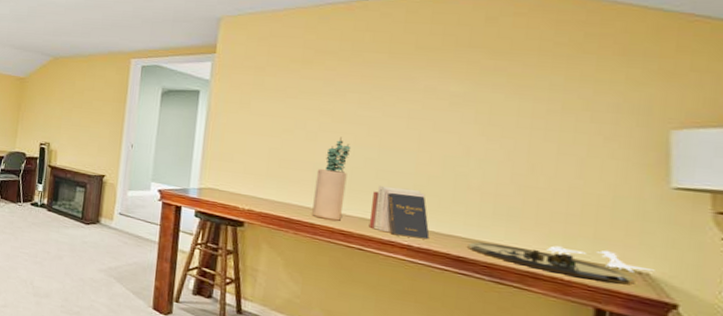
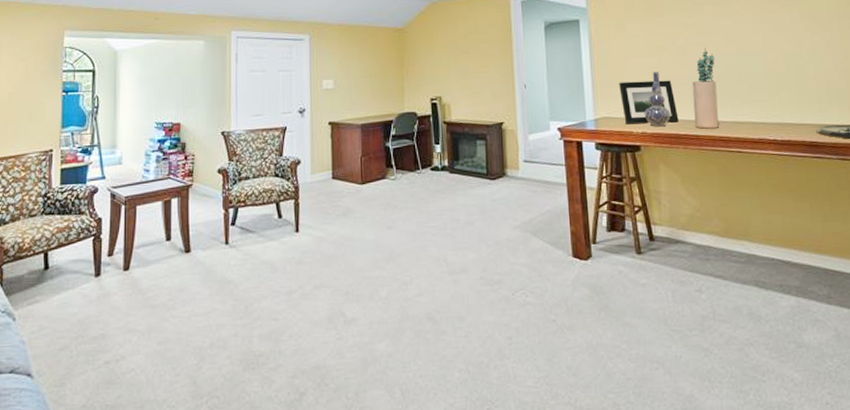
picture frame: none [231,157,294,207] -> present [619,80,679,125]
vase: none [254,152,286,208] -> present [644,72,671,127]
books: present [368,185,430,240] -> none [739,87,788,133]

